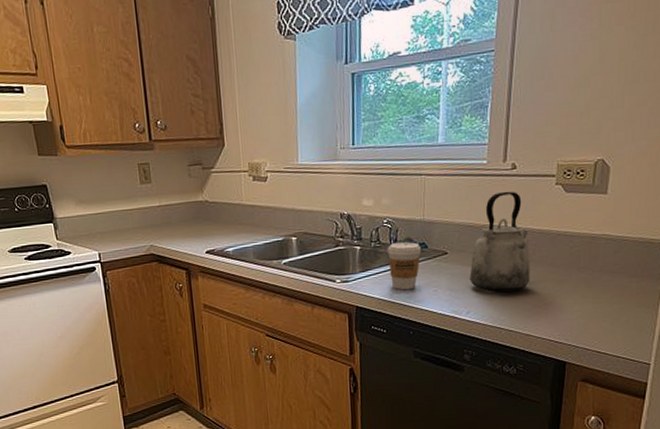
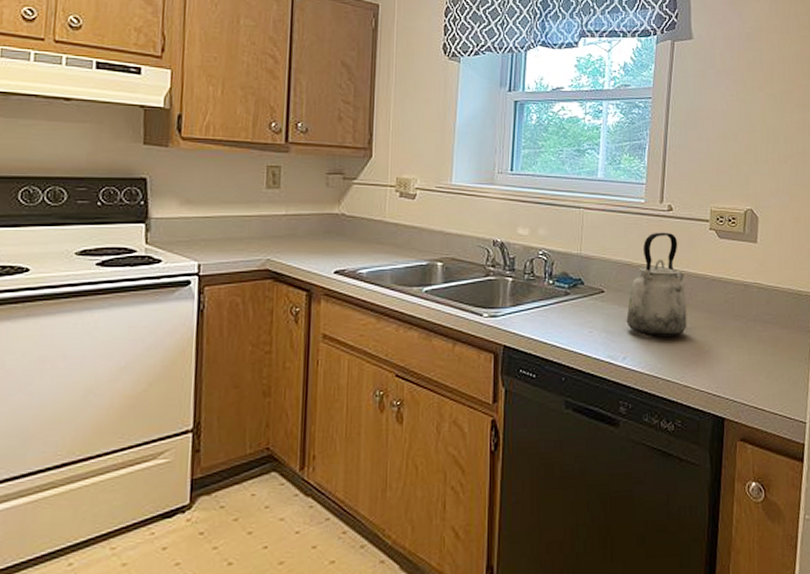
coffee cup: present [388,241,421,290] -> none [542,276,577,329]

